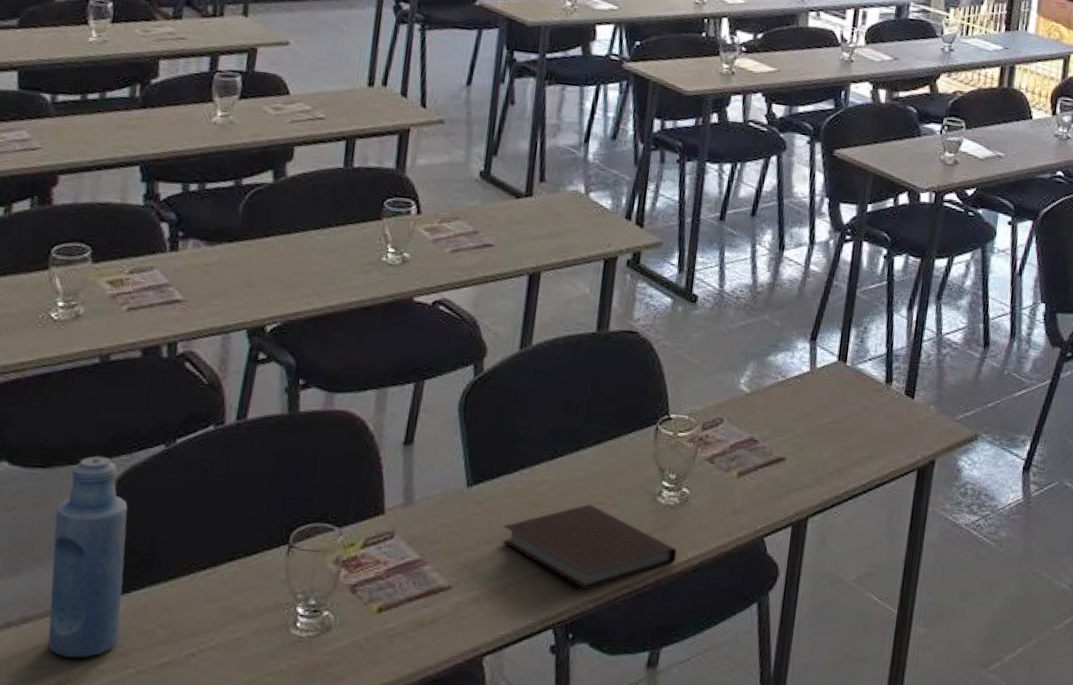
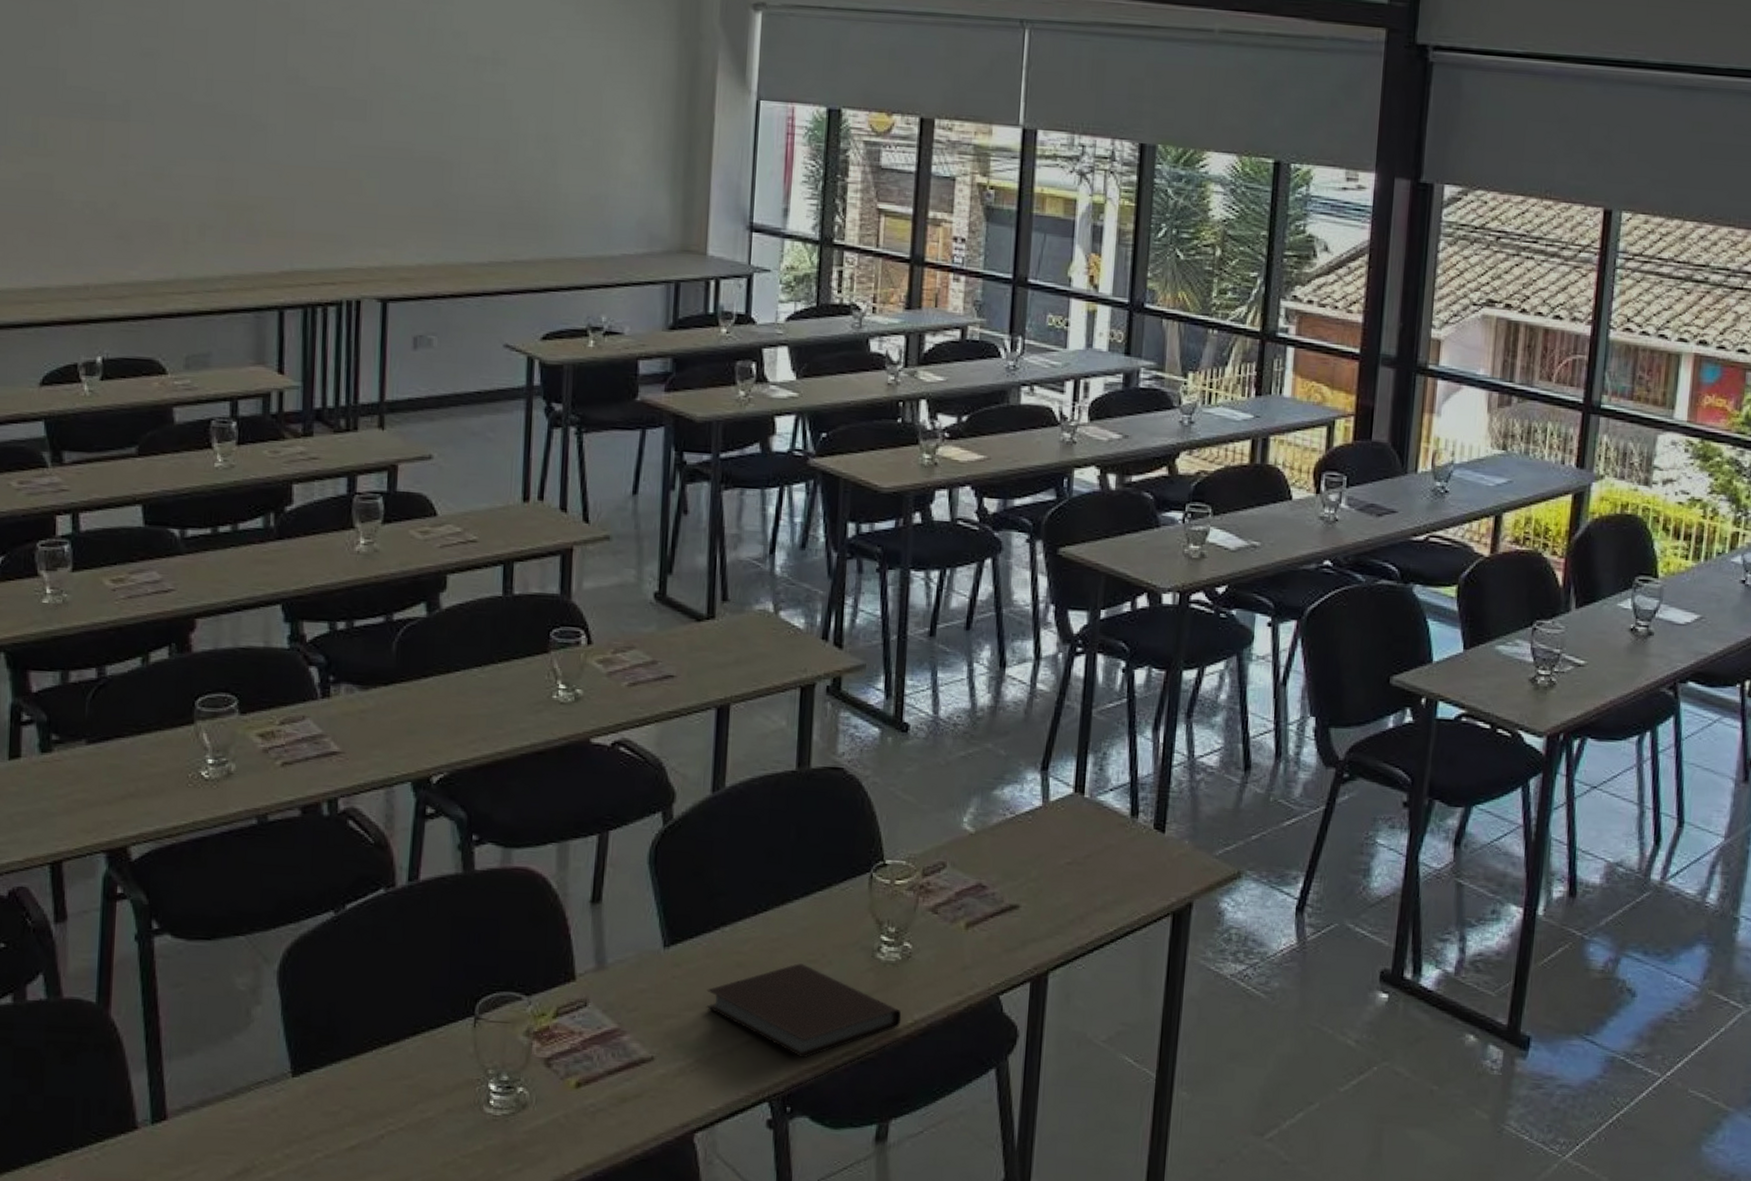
bottle: present [48,456,128,659] -> none [225,925,304,1143]

